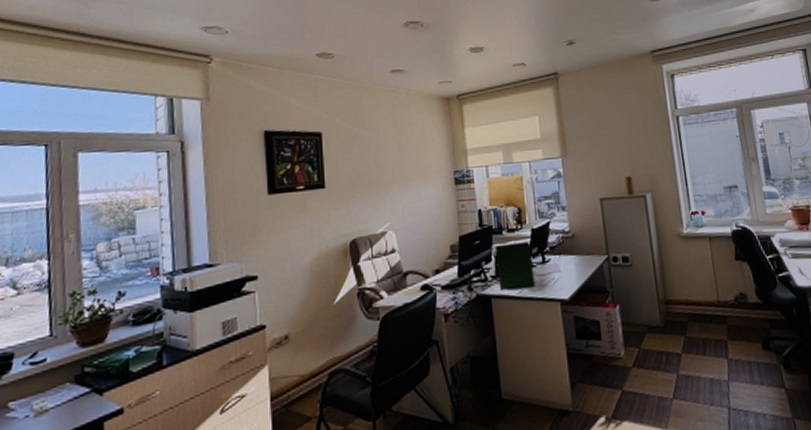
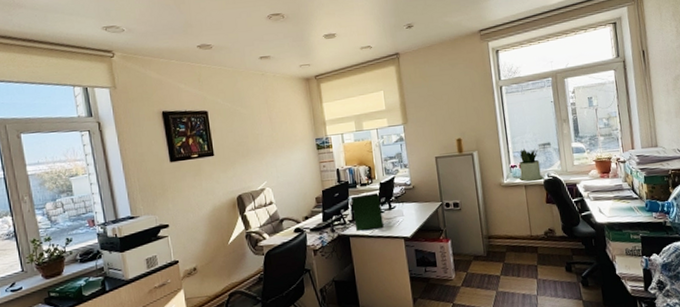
planter: none [701,191,732,233] -> present [519,148,544,182]

